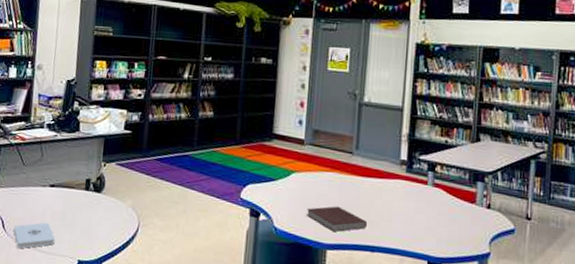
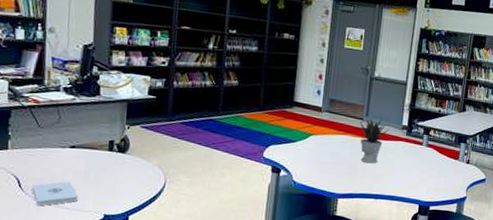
notebook: present [307,206,368,232] -> none [322,163,373,184]
potted plant: none [349,150,386,207] -> present [360,117,390,164]

